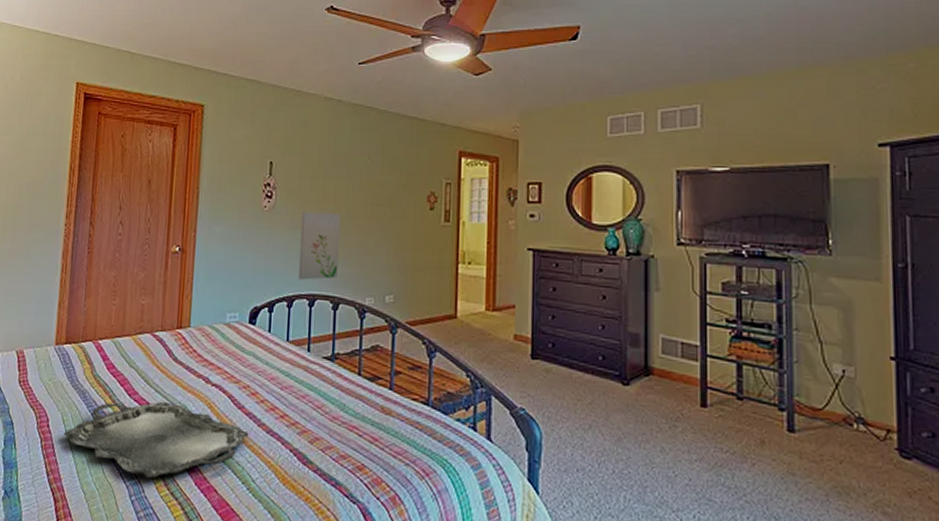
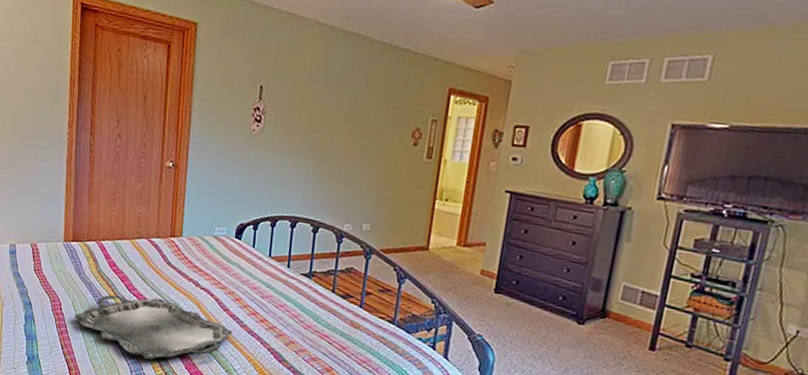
wall art: present [298,211,341,280] -> none [282,138,326,204]

